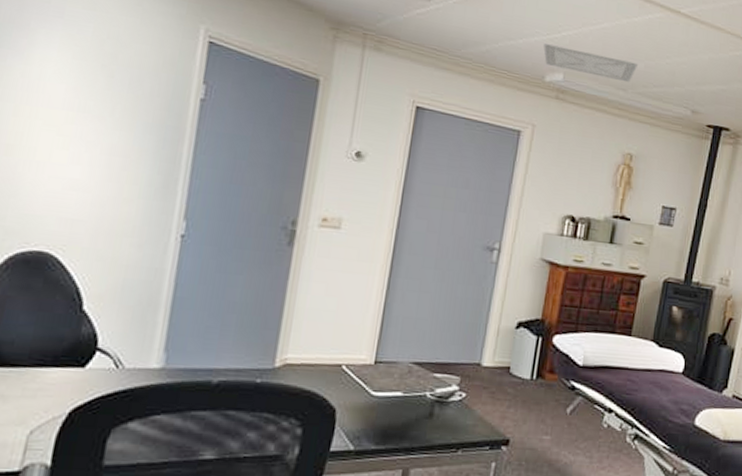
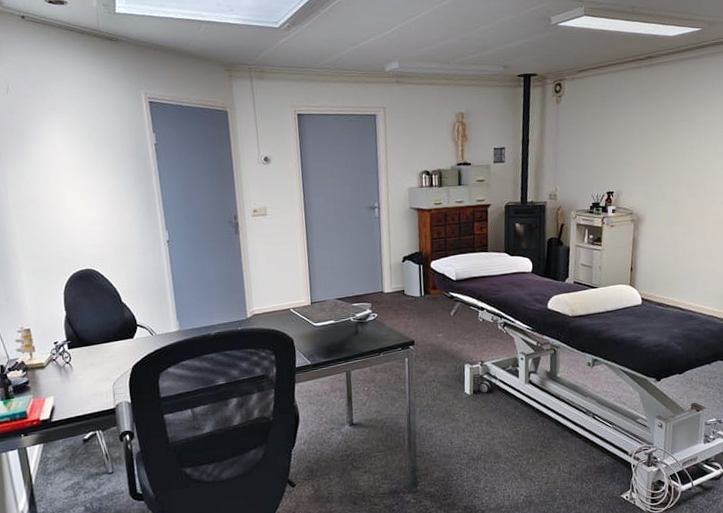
ceiling vent: present [543,43,639,83] -> none [379,38,455,58]

